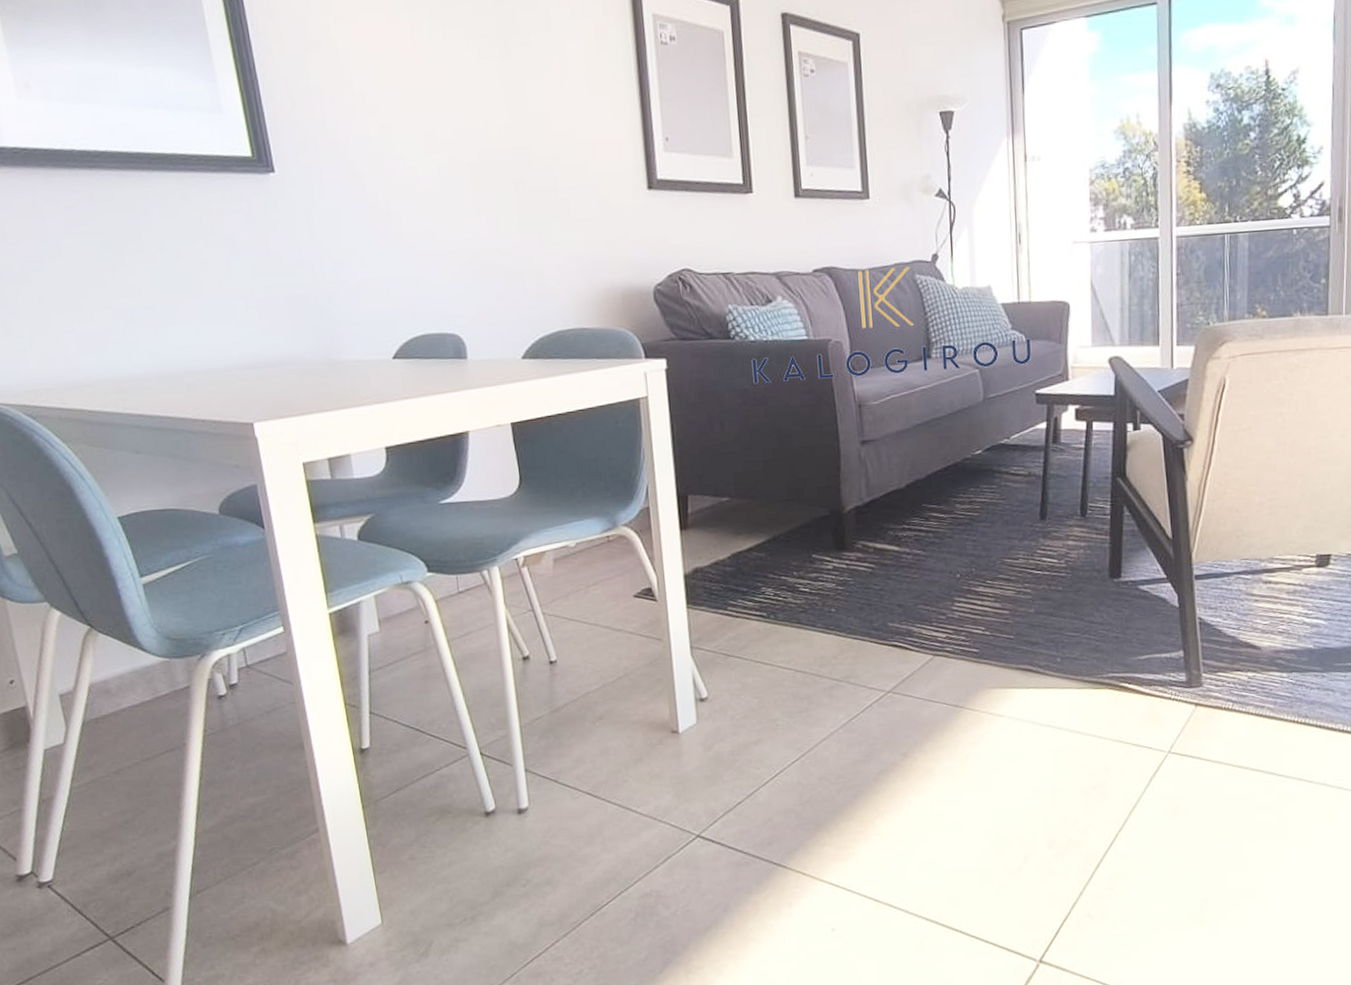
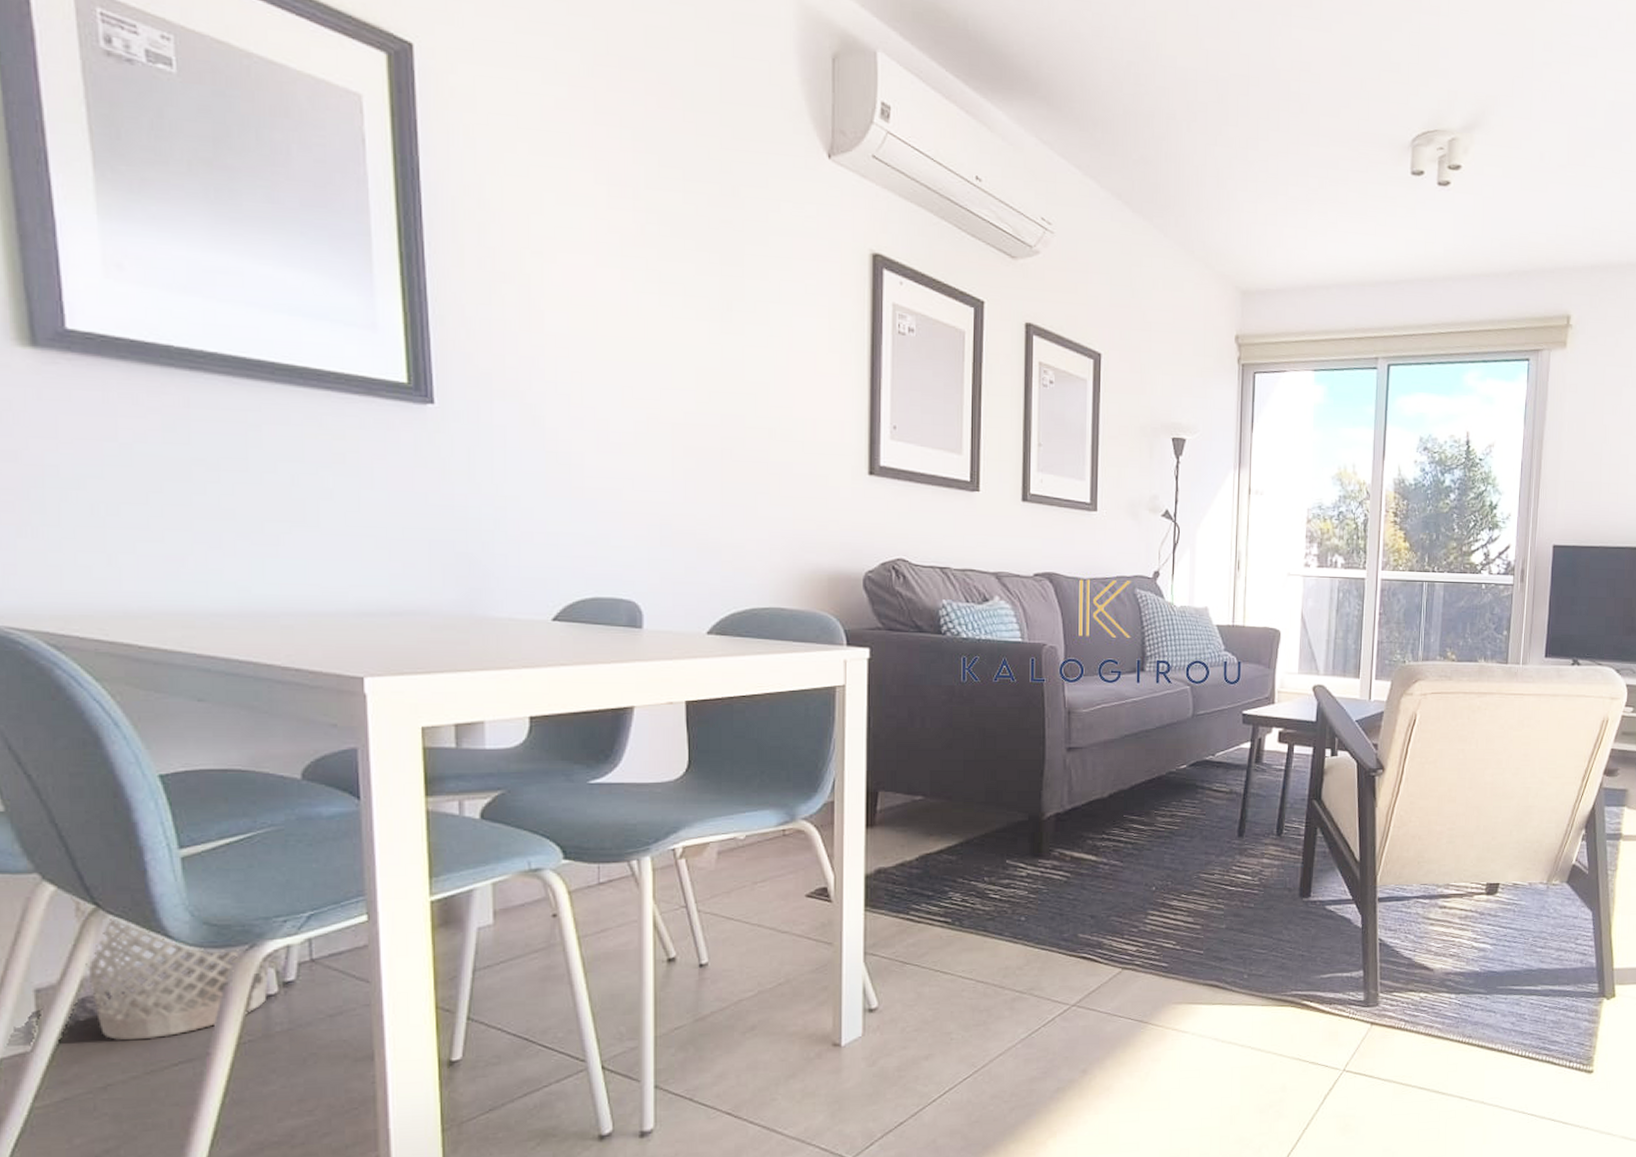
wastebasket: none [72,619,220,735] -> present [71,896,270,1041]

